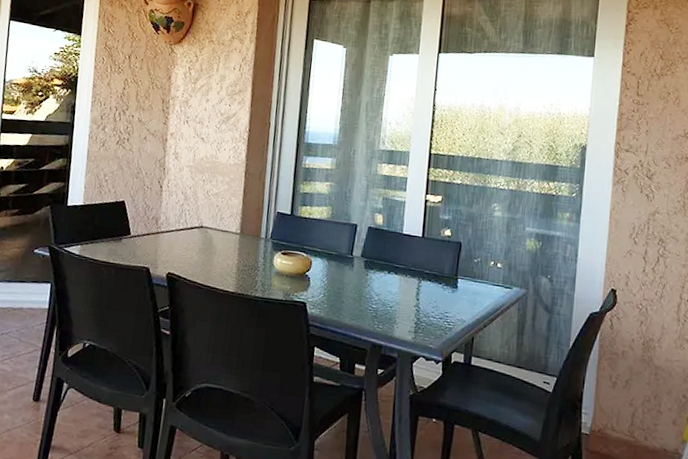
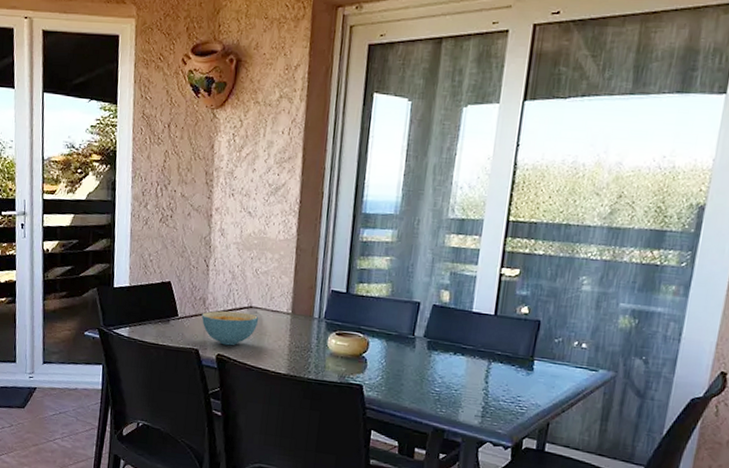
cereal bowl: none [153,230,209,264] -> present [201,310,259,346]

